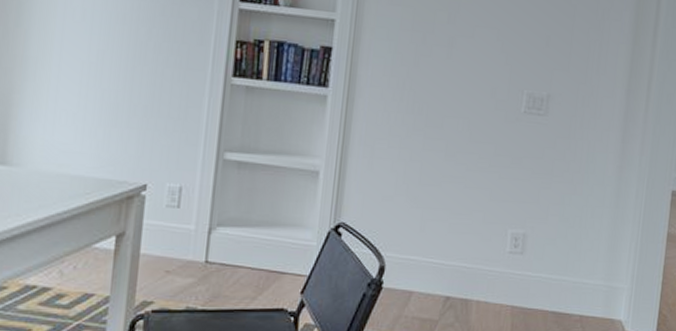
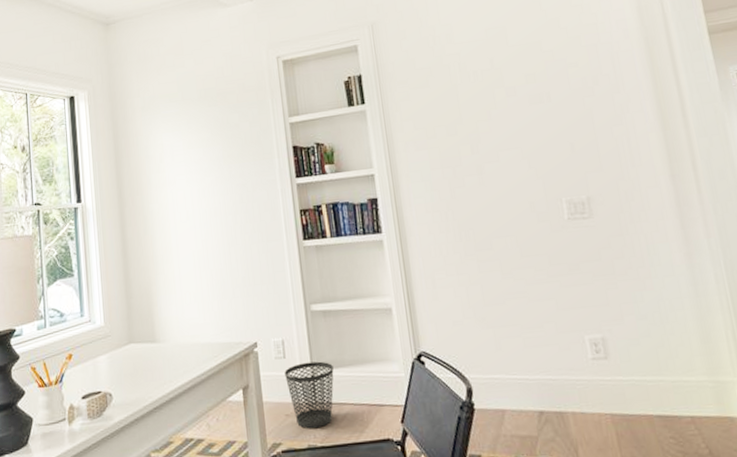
wastebasket: none [174,216,237,290] -> present [285,361,334,429]

